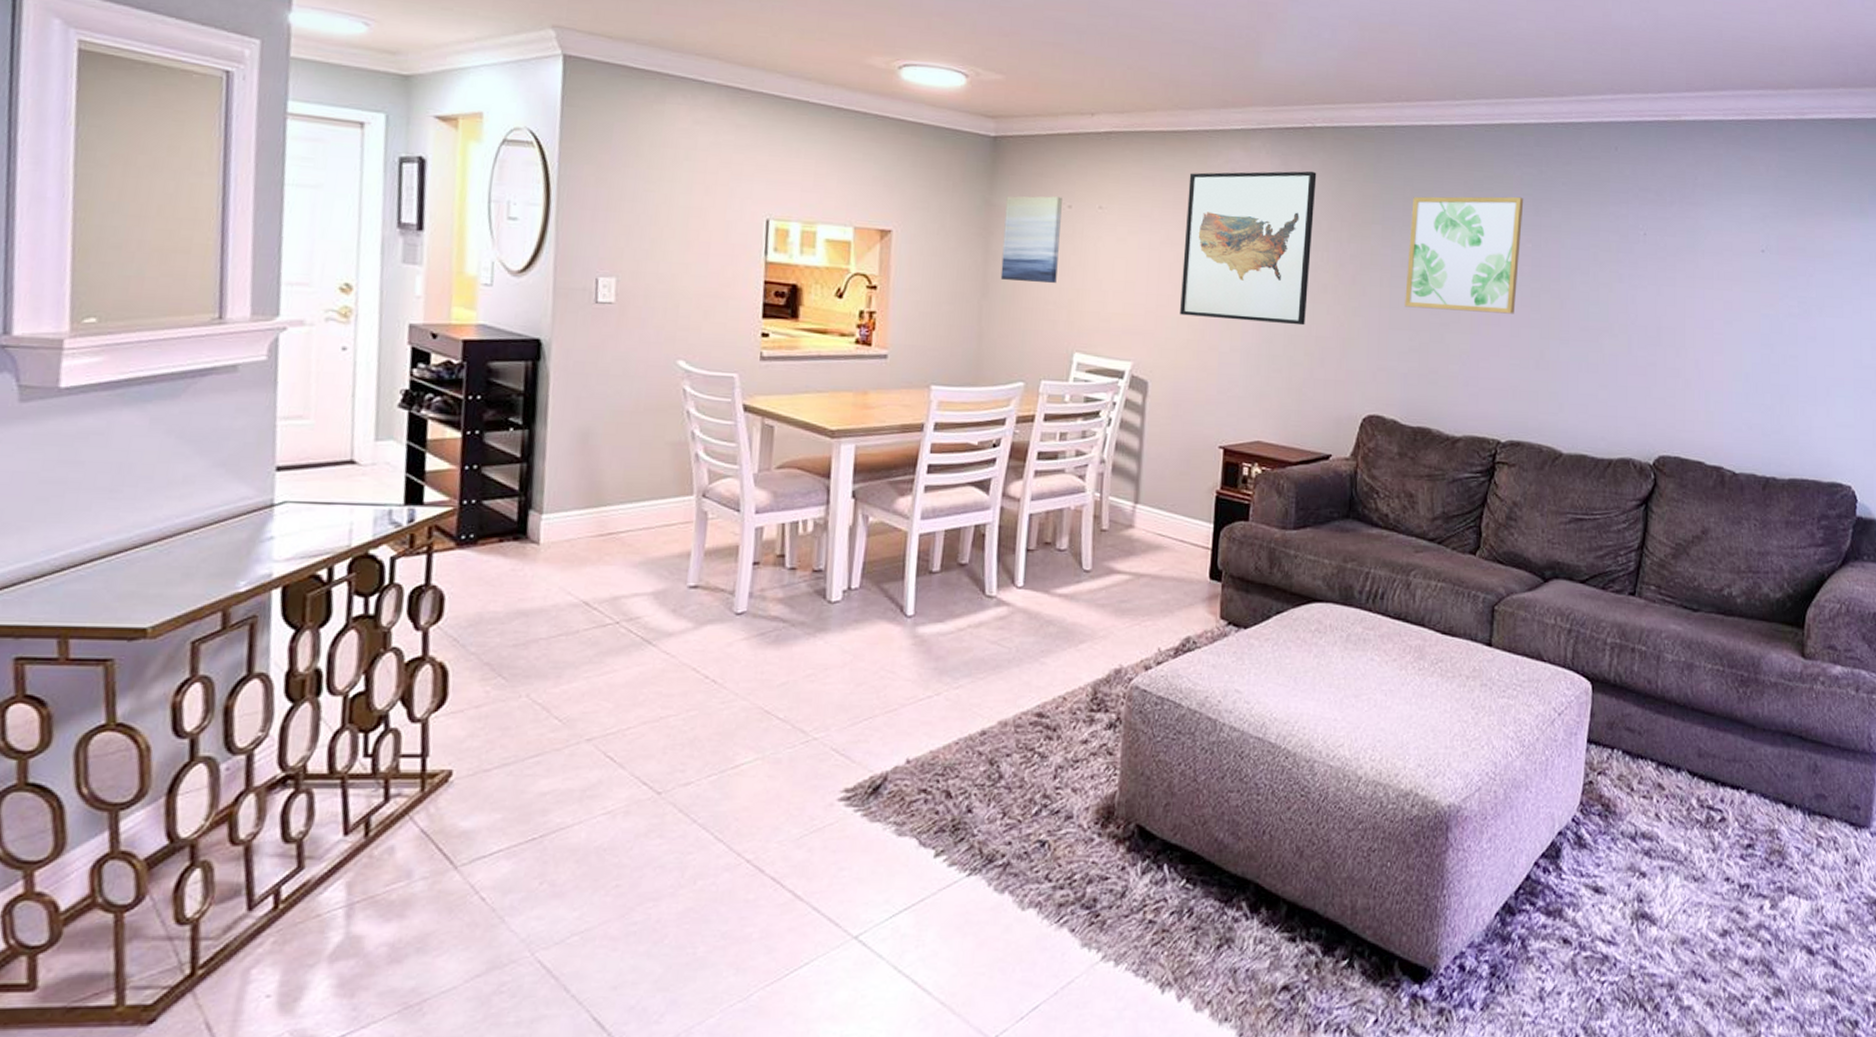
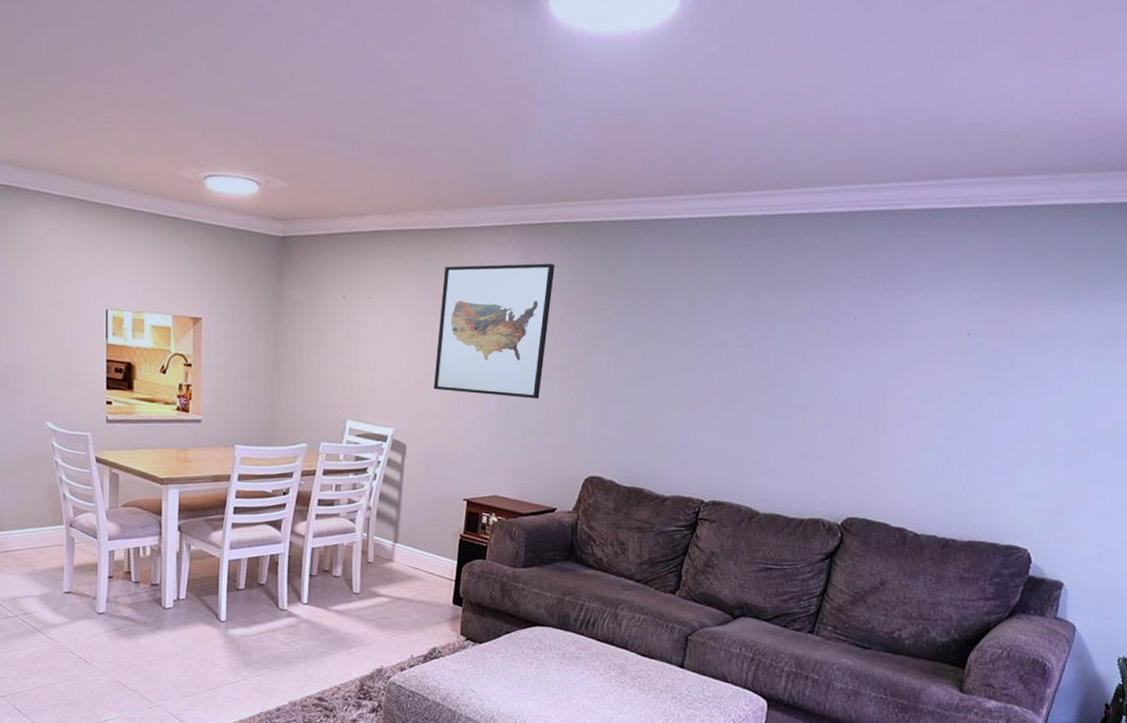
wall art: present [1000,196,1062,283] -> none [288,288,338,362]
wall art: present [1405,196,1524,314] -> none [627,284,743,391]

